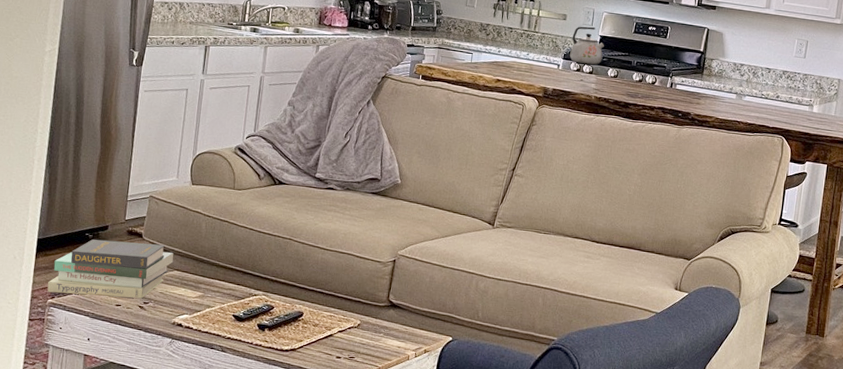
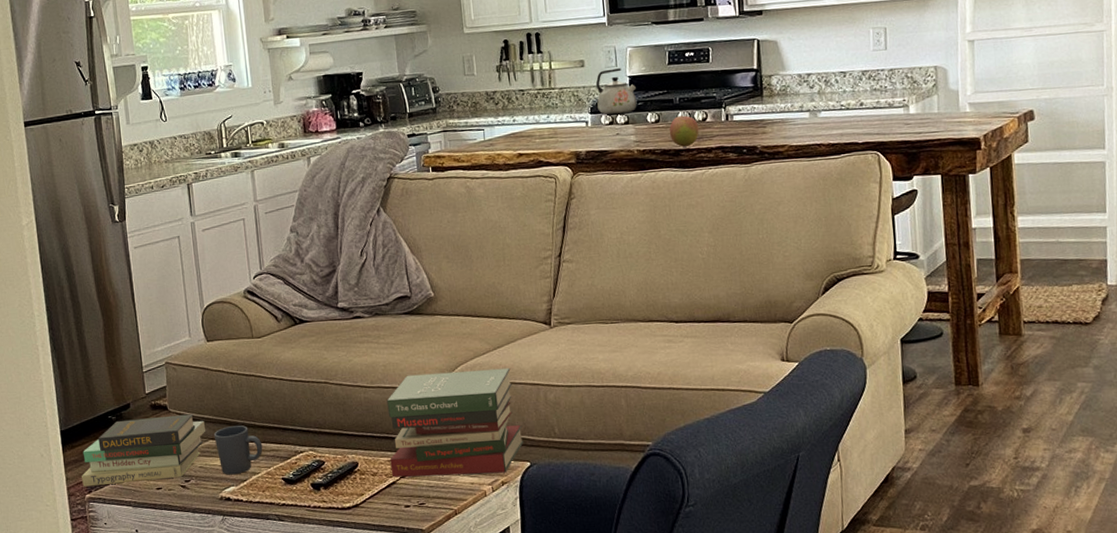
mug: none [179,261,222,305] -> present [213,425,263,475]
books: none [330,245,452,343] -> present [386,367,524,478]
fruit: none [623,76,648,102] -> present [669,115,699,147]

